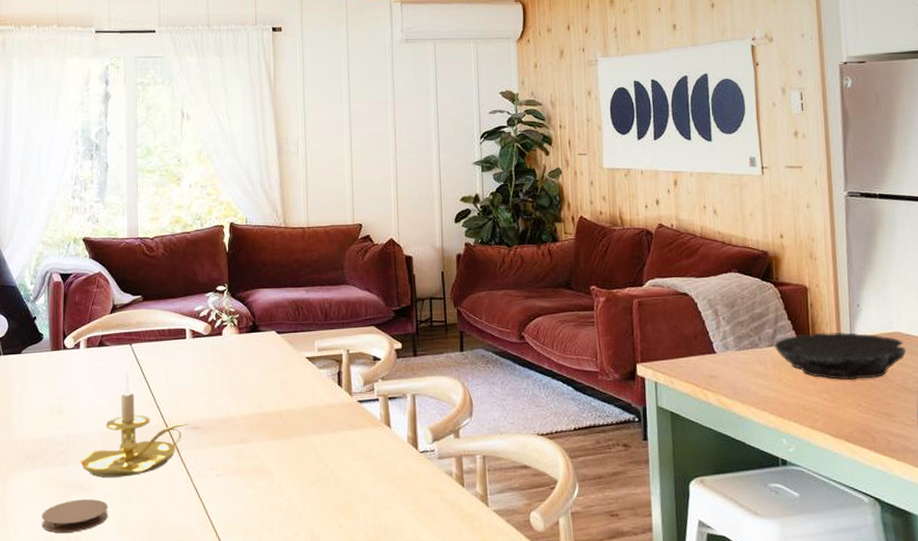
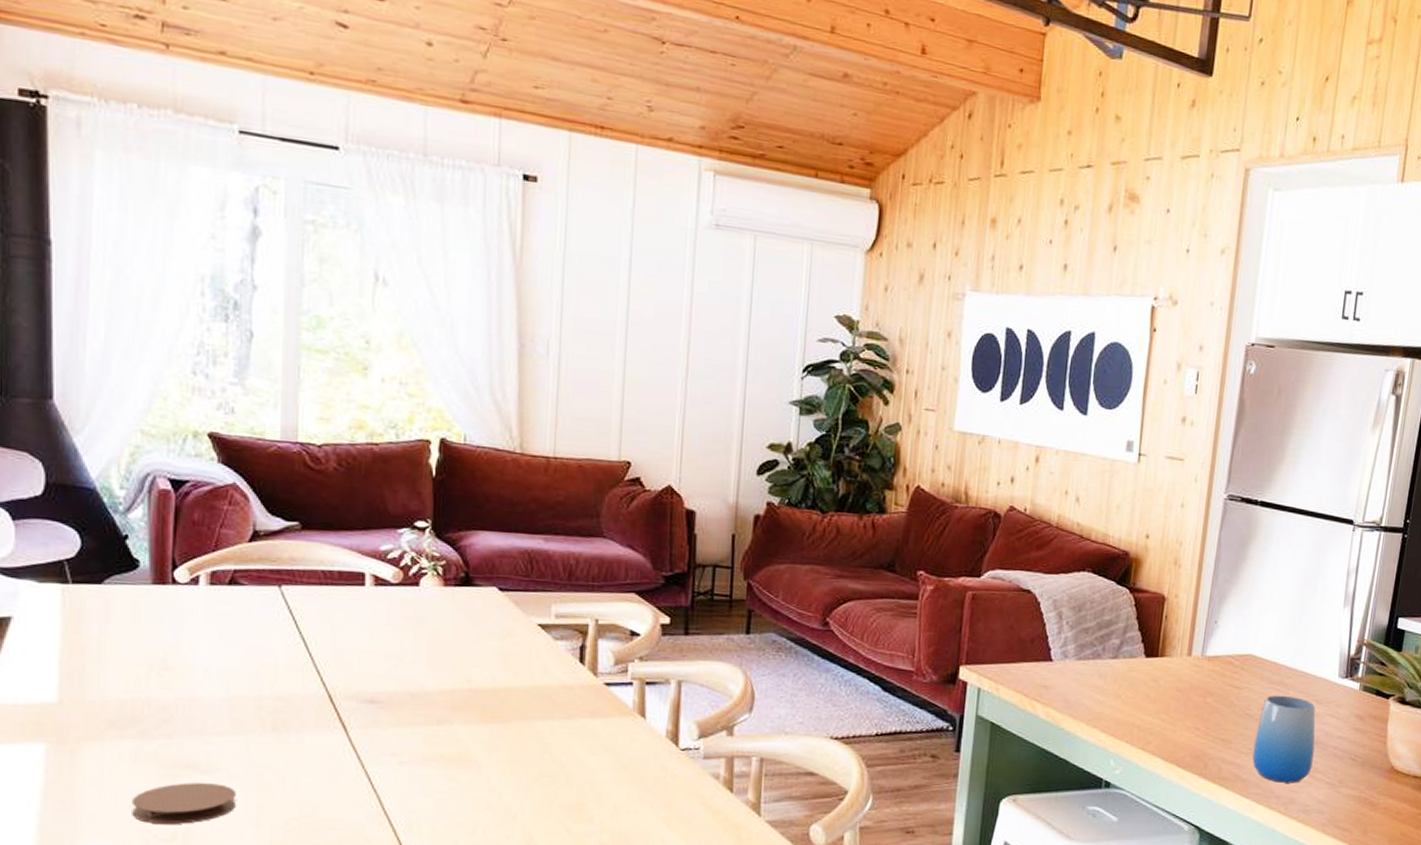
candle holder: present [80,369,188,477] -> none [194,618,362,758]
bowl: present [774,331,907,380] -> none [1117,648,1257,702]

